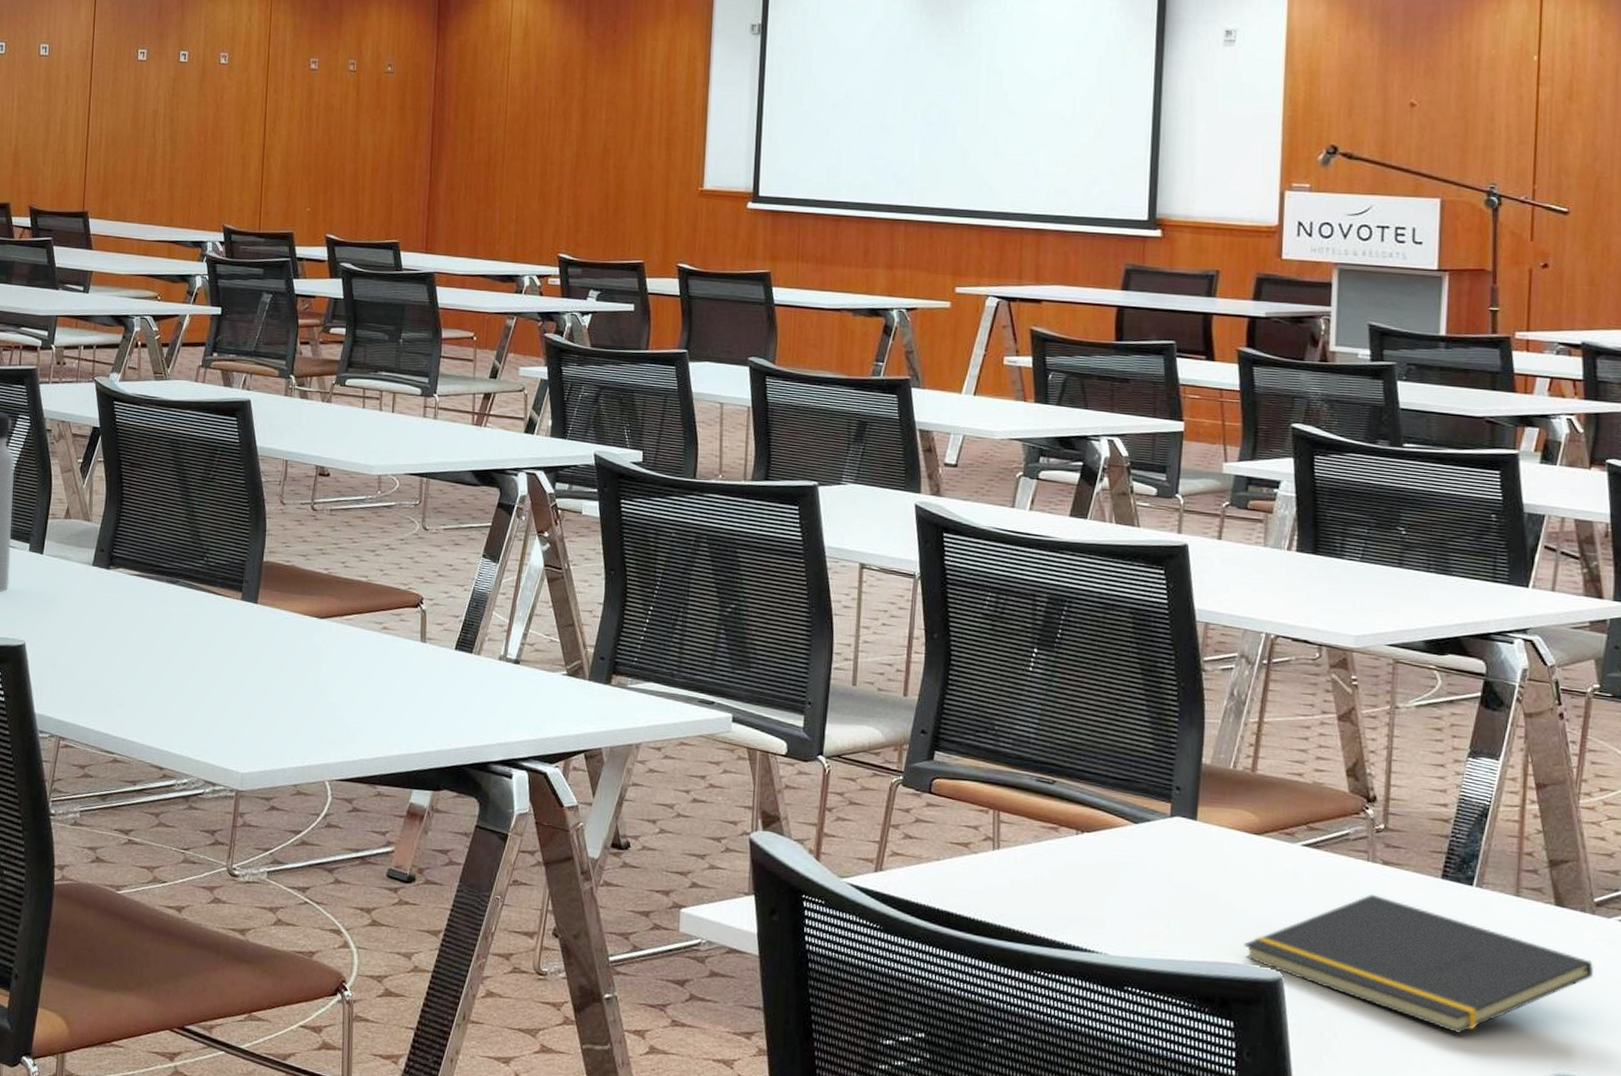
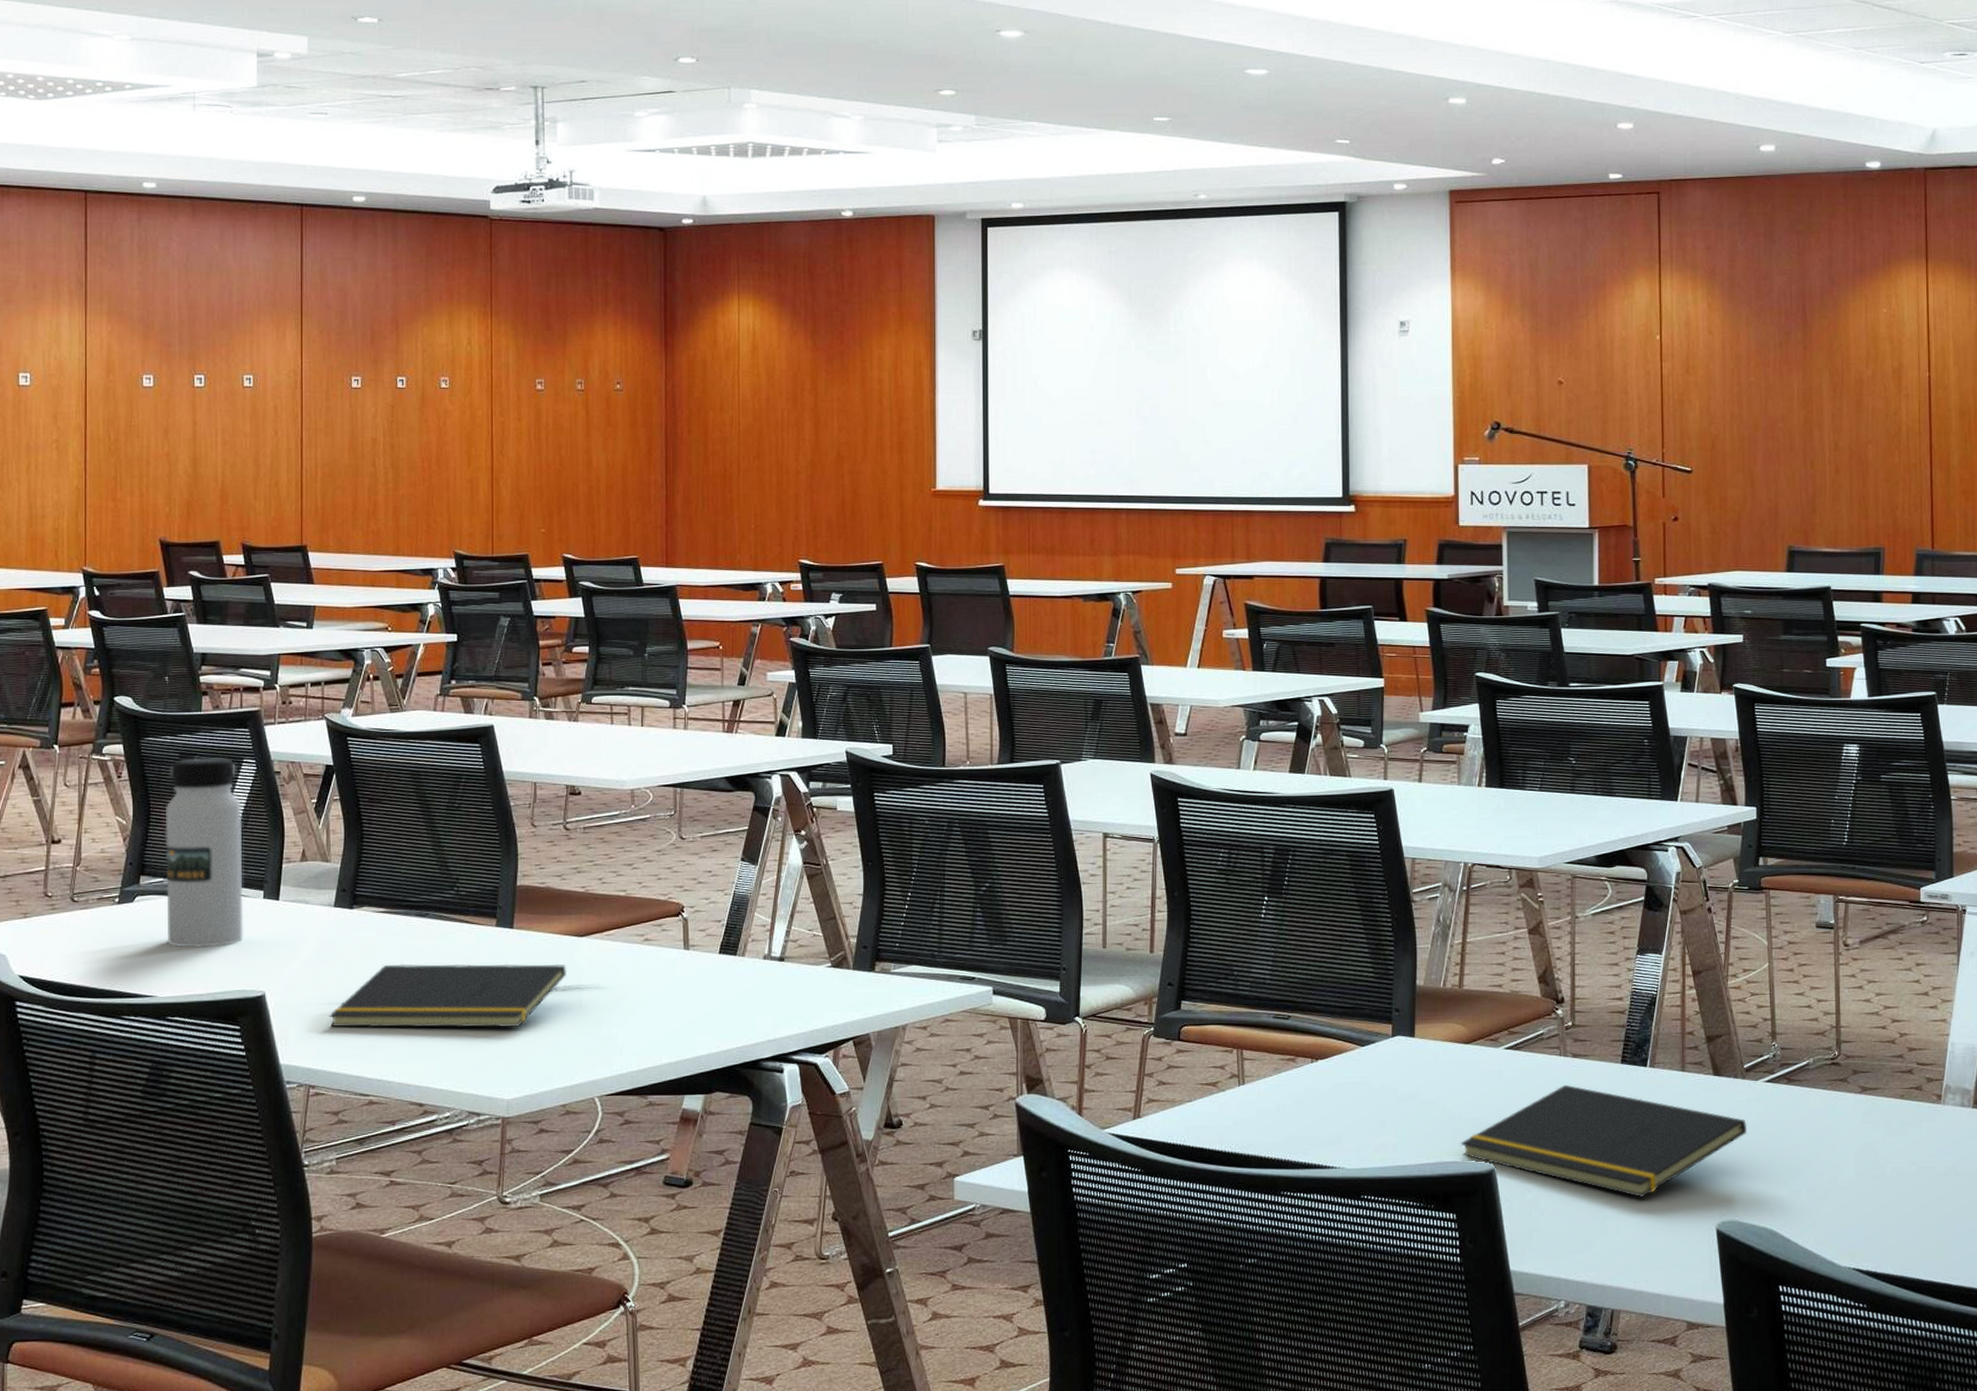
notepad: none [82,627,306,702] -> present [329,964,567,1028]

